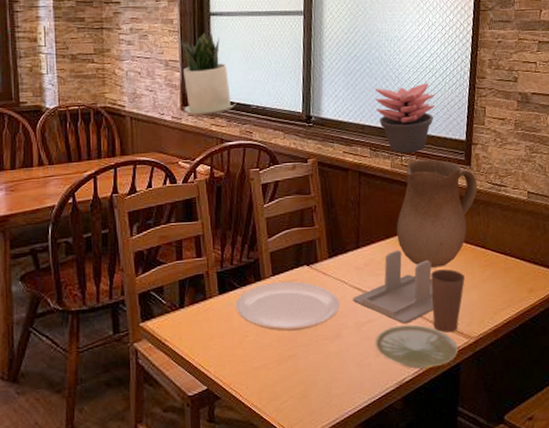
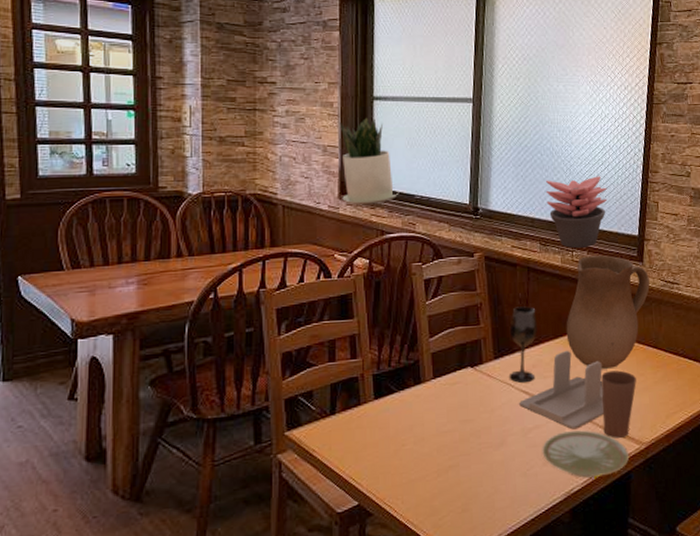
plate: present [235,281,339,331] -> none [392,384,505,439]
wine glass: none [342,208,369,280] -> present [509,306,537,383]

